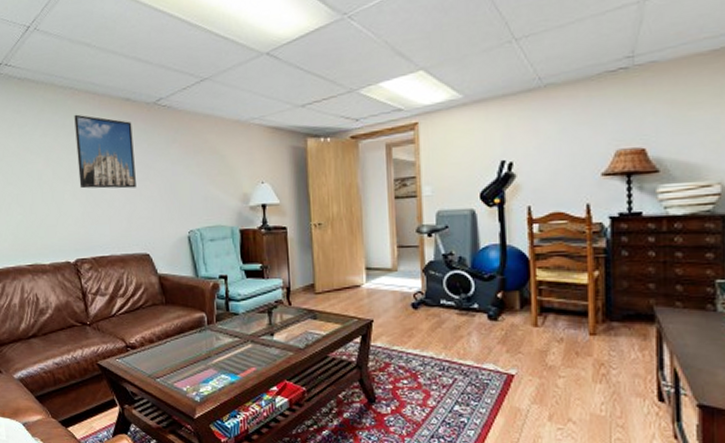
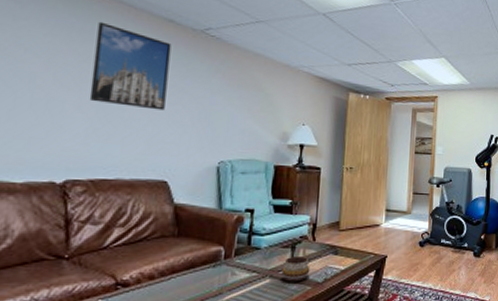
decorative bowl: none [261,320,290,347] -> present [281,255,311,282]

